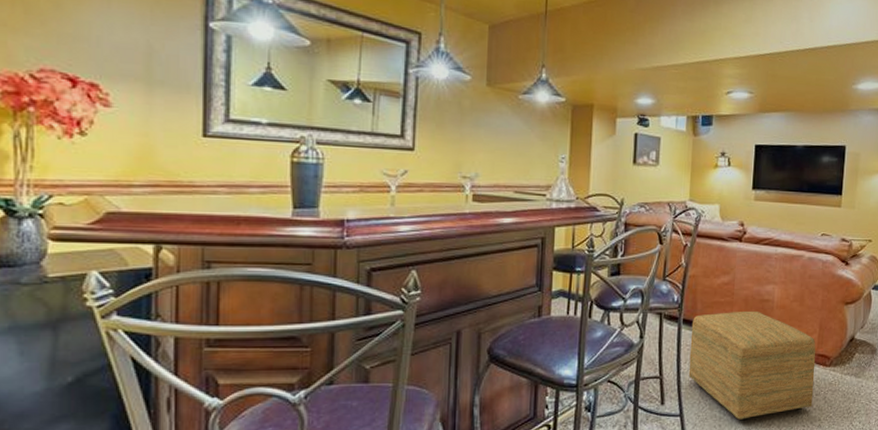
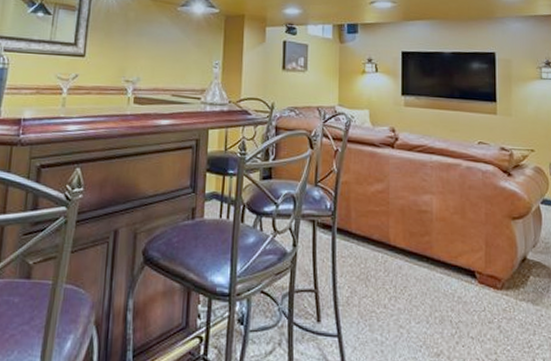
ottoman: present [688,310,816,421] -> none [345,222,486,348]

